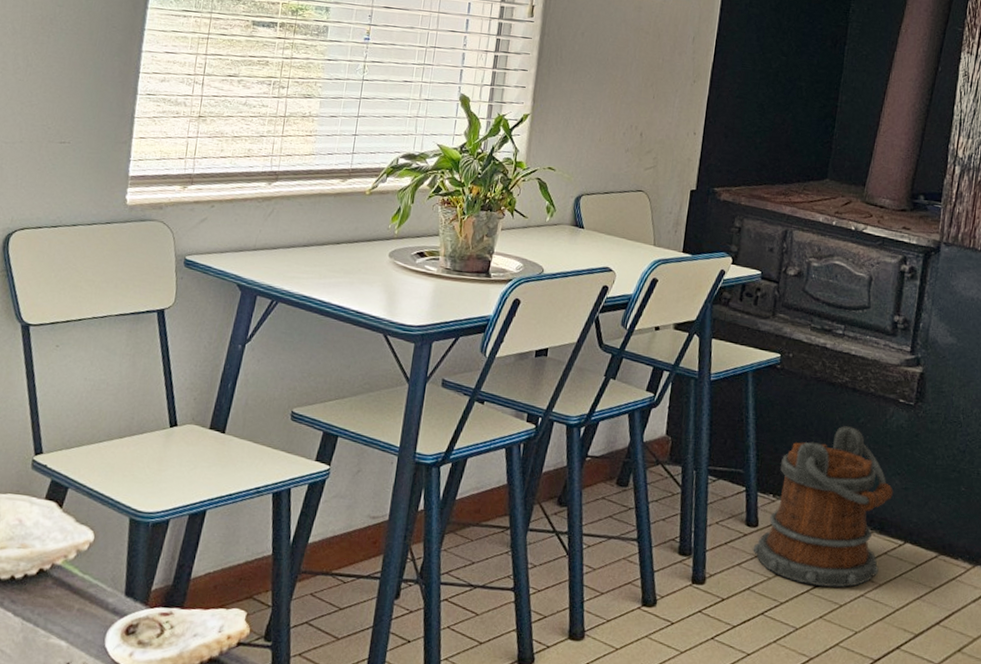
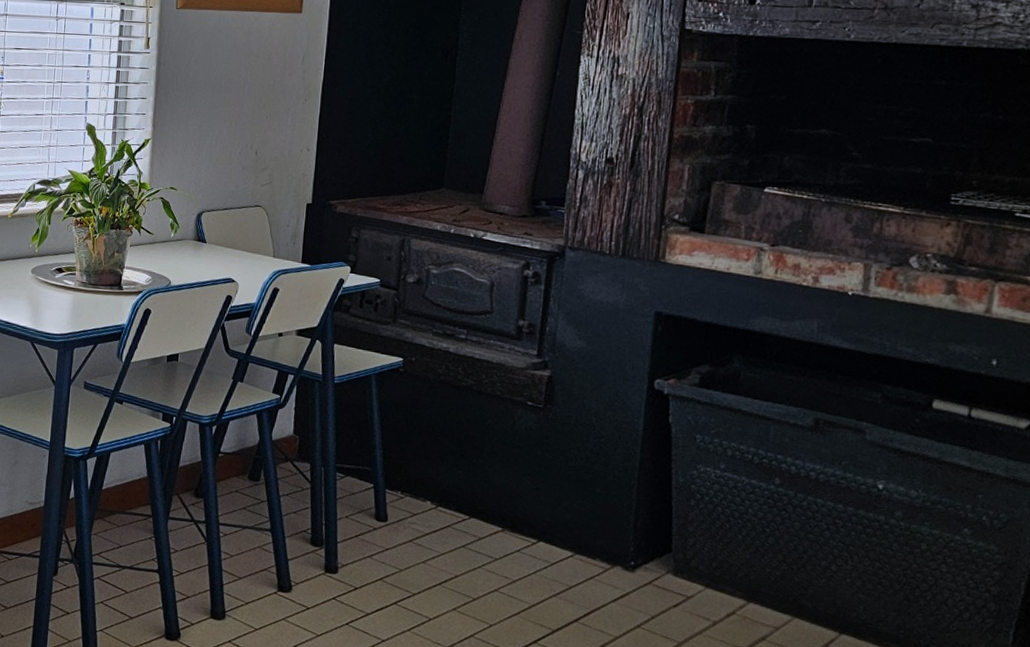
bucket: present [753,426,893,588] -> none [383,427,524,582]

